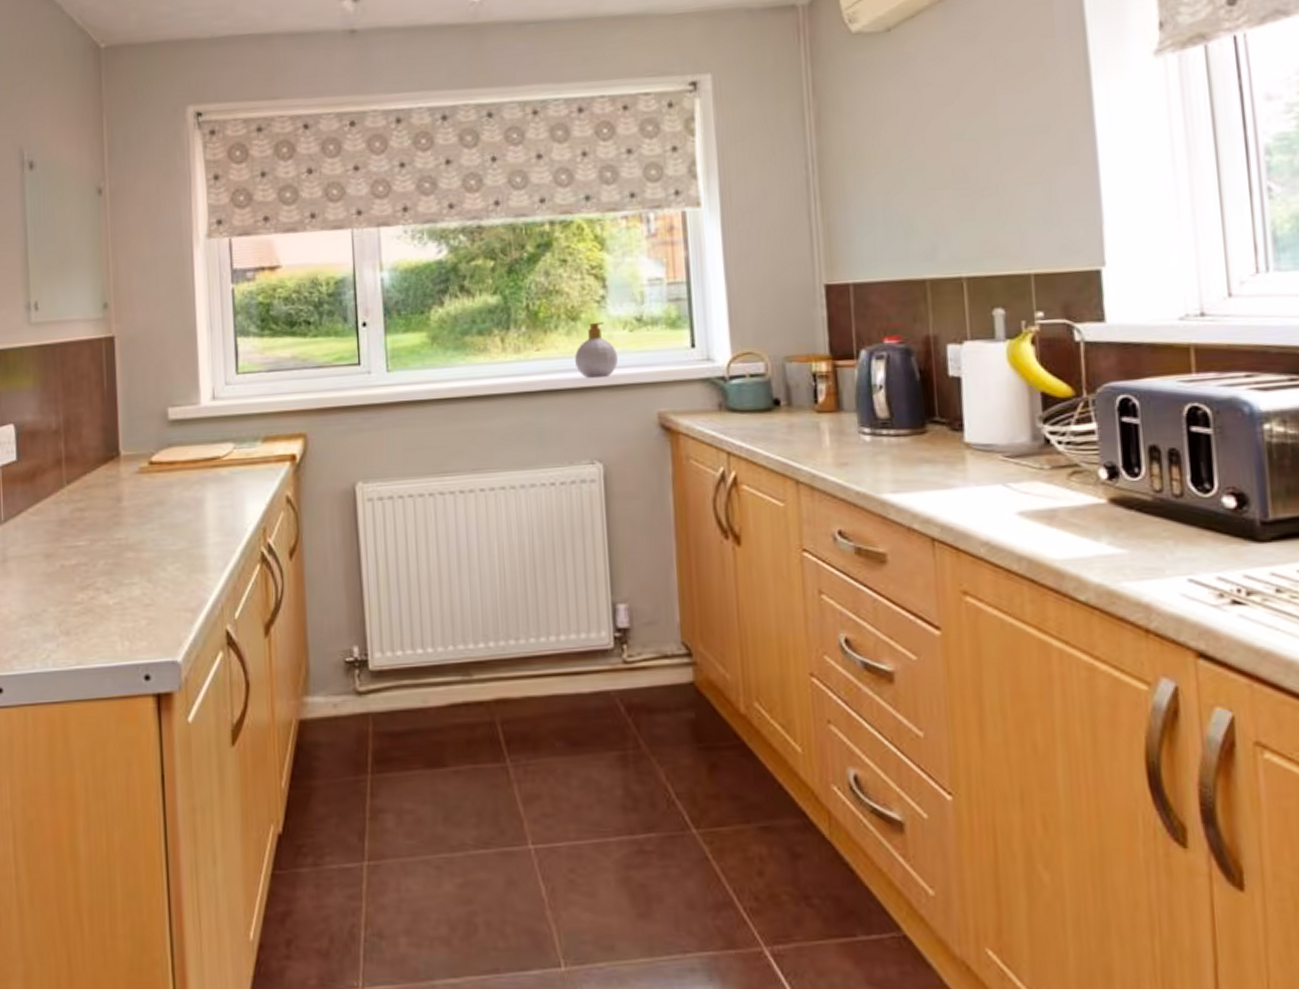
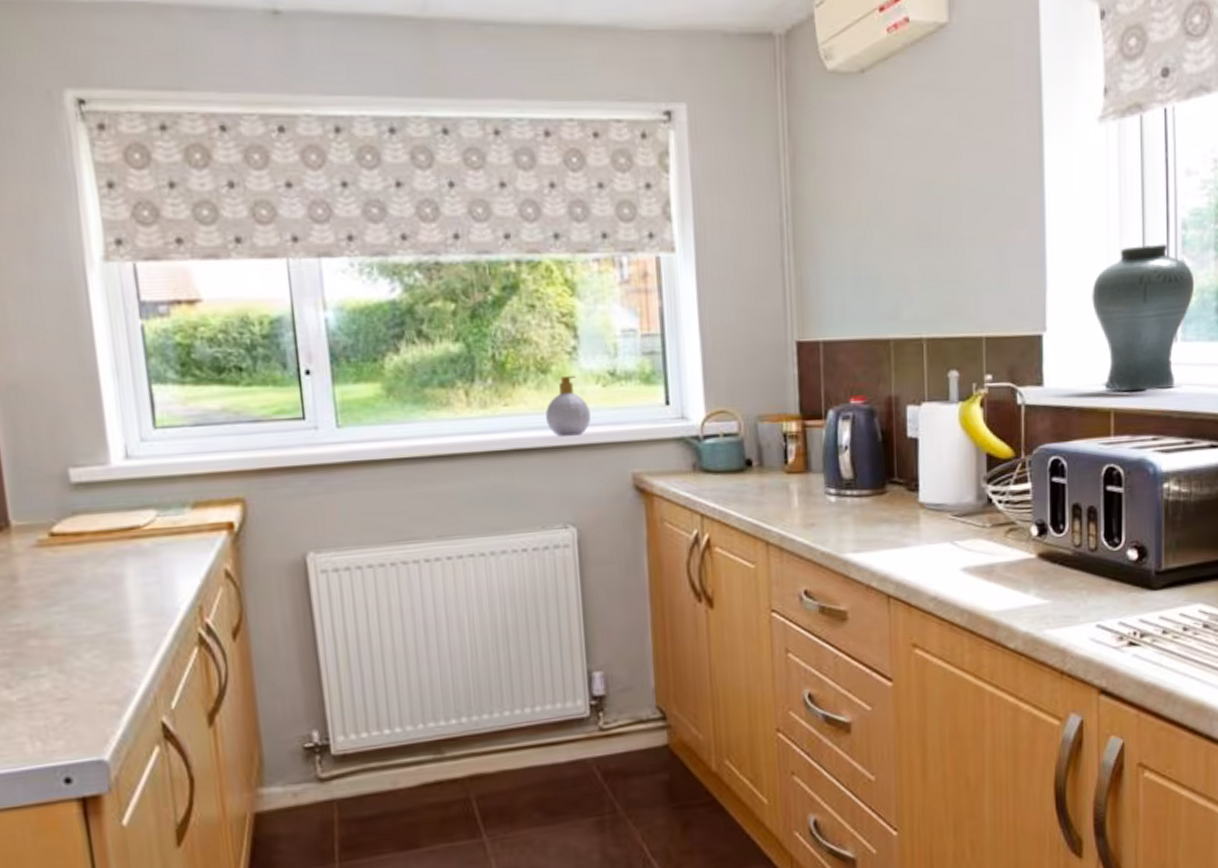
vase: none [1158,170,1287,326] -> present [1092,243,1195,392]

